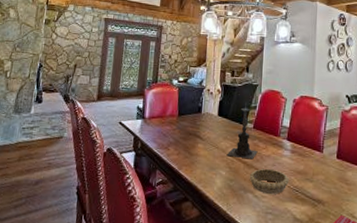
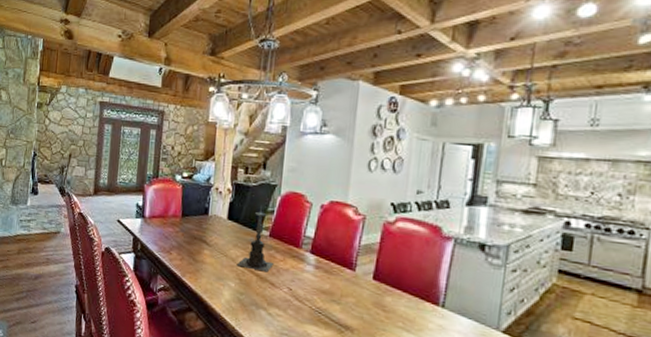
decorative bowl: present [249,168,289,194] -> none [262,283,311,314]

